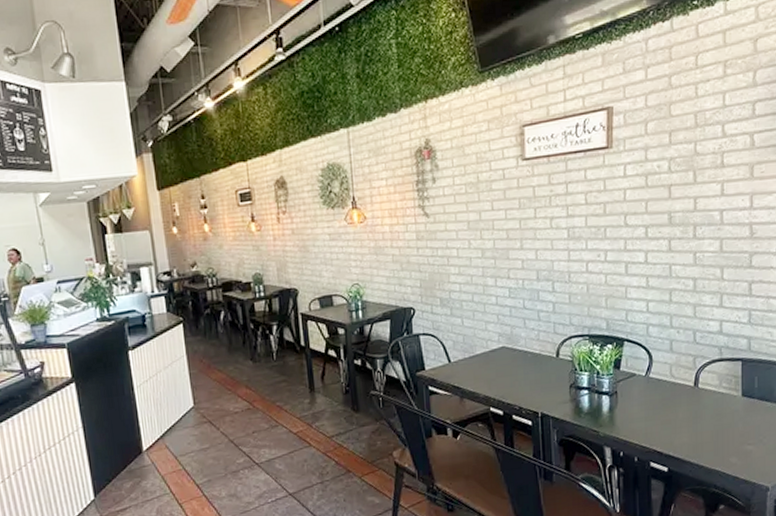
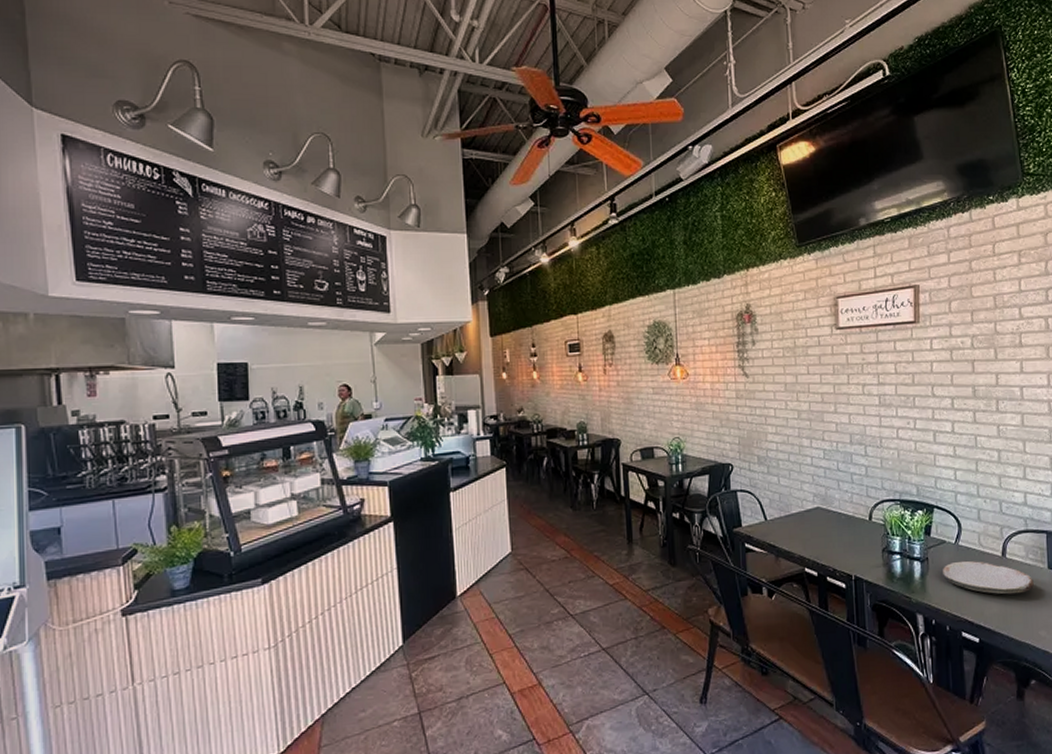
plate: none [632,392,726,424] -> present [943,560,1034,594]

